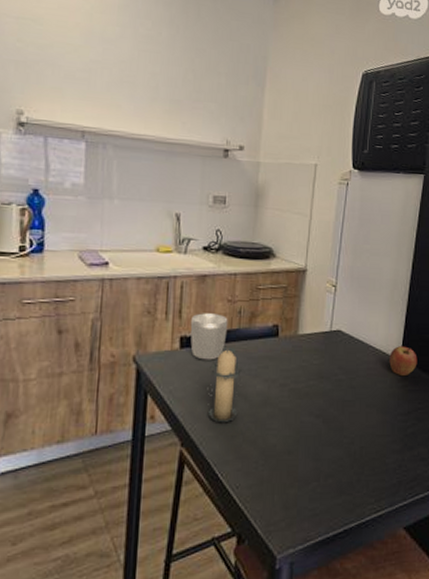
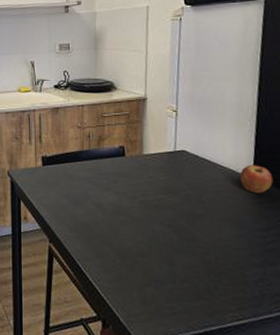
mug: present [190,313,228,360] -> none [49,138,80,175]
candle: present [208,346,242,423] -> none [67,164,94,227]

